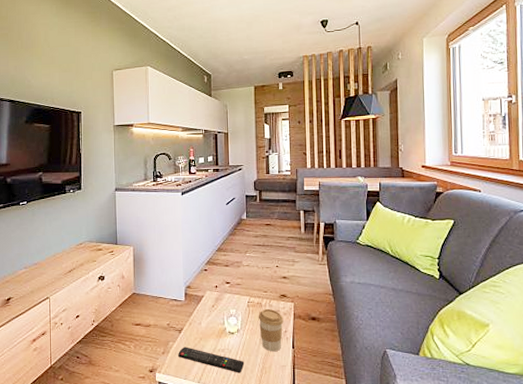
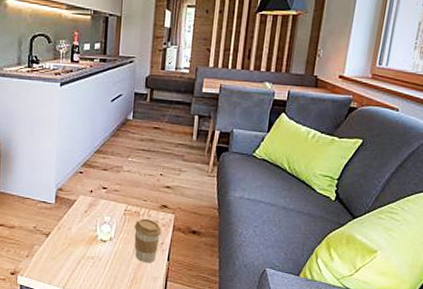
remote control: present [178,347,245,373] -> none [43,251,115,282]

